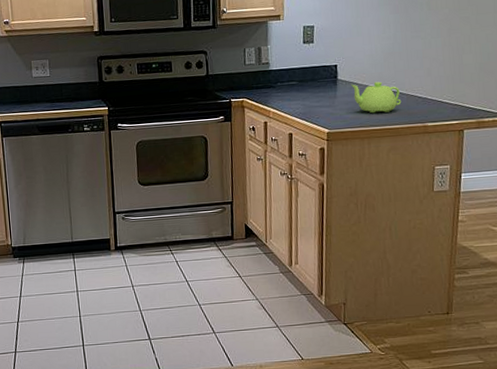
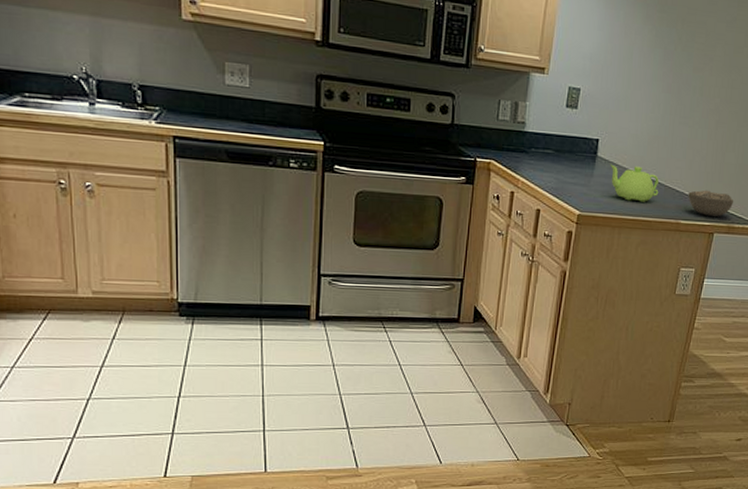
bowl: none [431,91,480,115] -> present [688,190,734,216]

